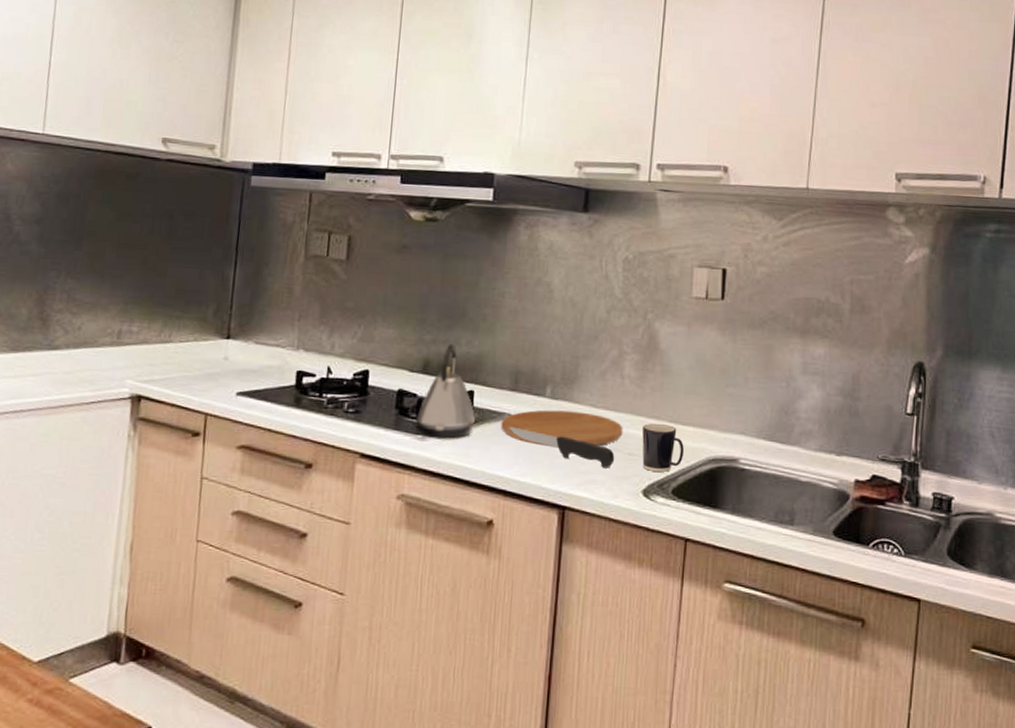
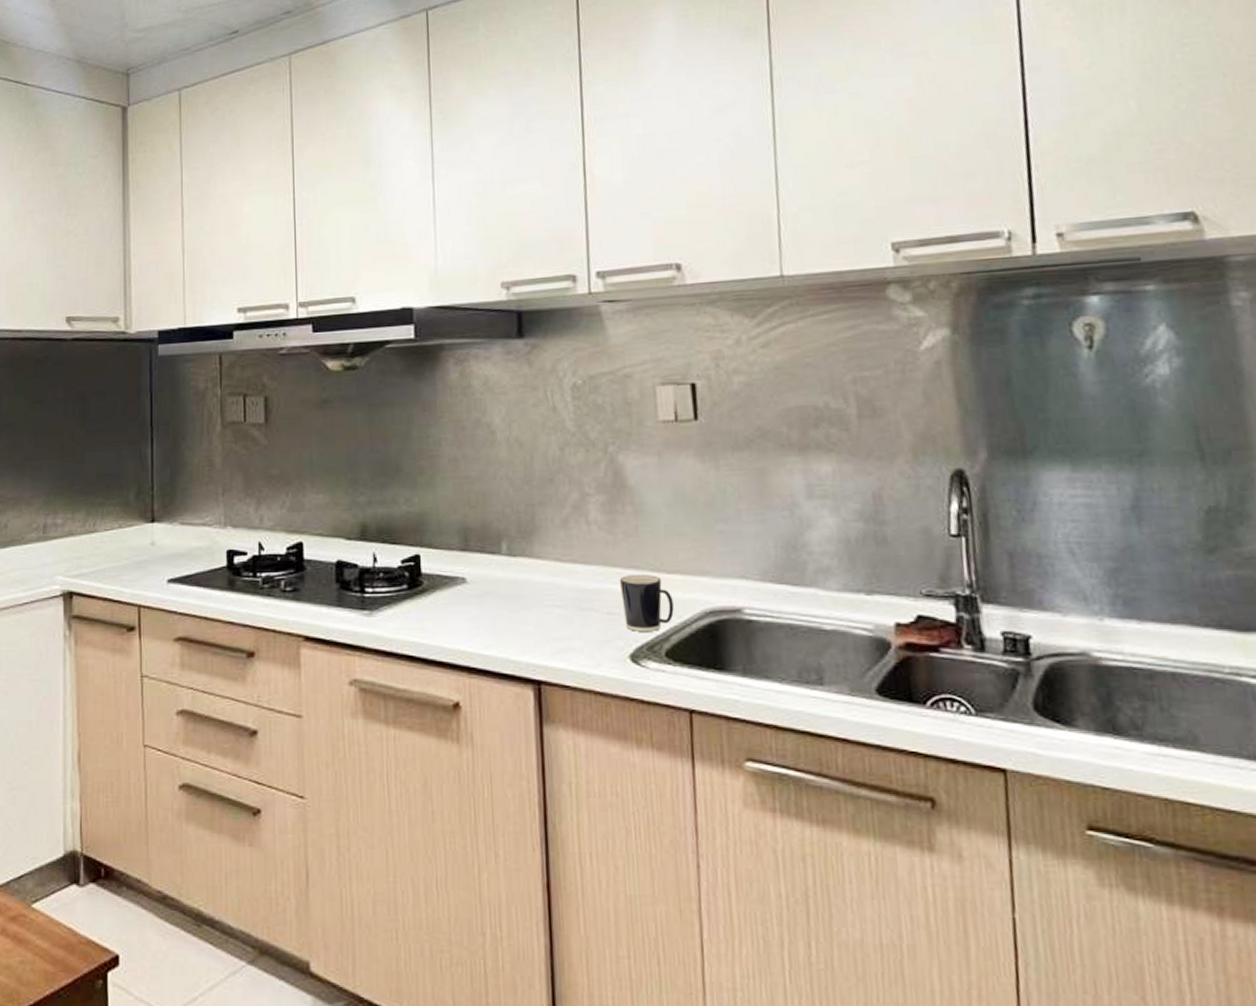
kettle: present [416,344,475,441] -> none [360,504,425,615]
cutting board: present [501,410,623,446] -> none [454,568,597,610]
kitchen knife: present [508,426,615,468] -> none [464,592,592,632]

